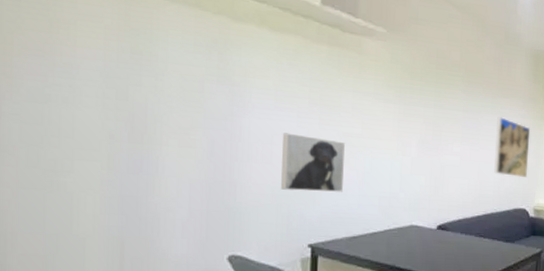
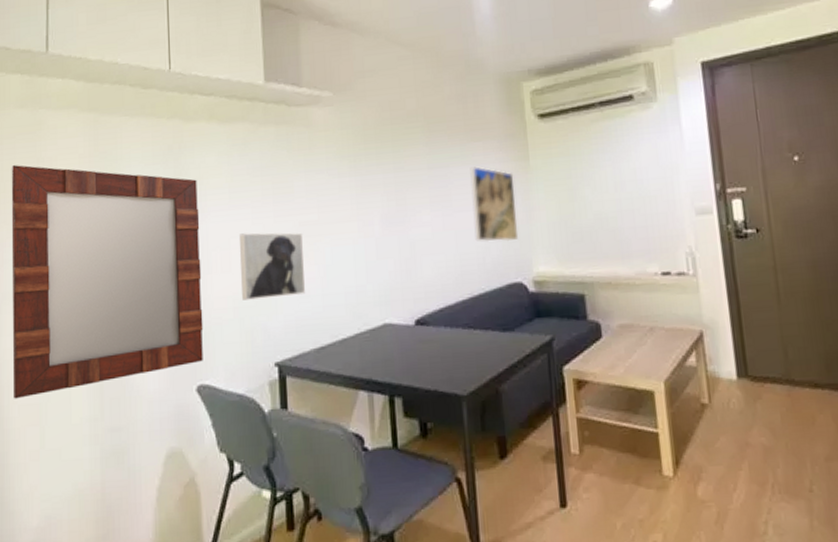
home mirror: none [11,18,243,248] -> present [11,165,203,399]

